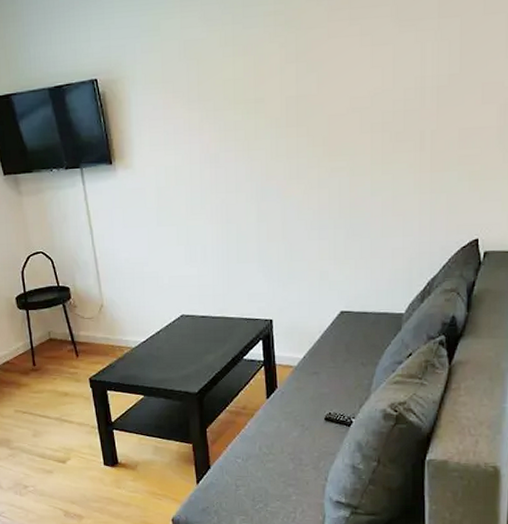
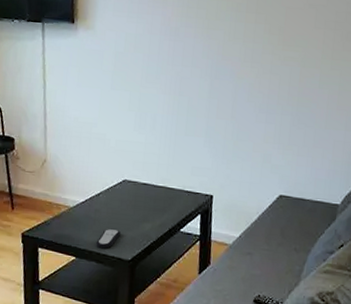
remote control: none [162,365,185,384] -> present [96,229,120,249]

